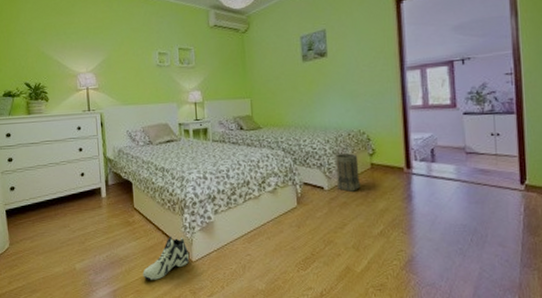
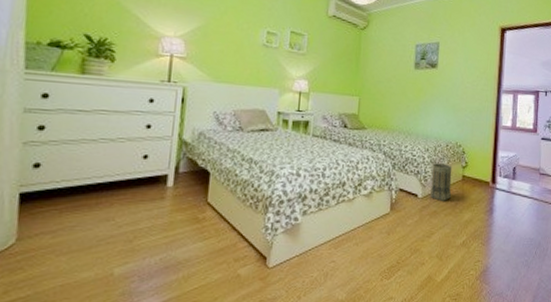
sneaker: present [142,236,190,280] -> none [204,237,267,289]

